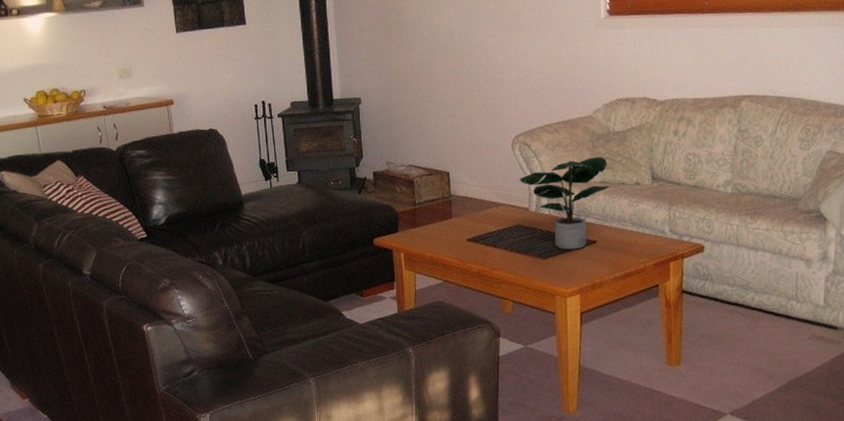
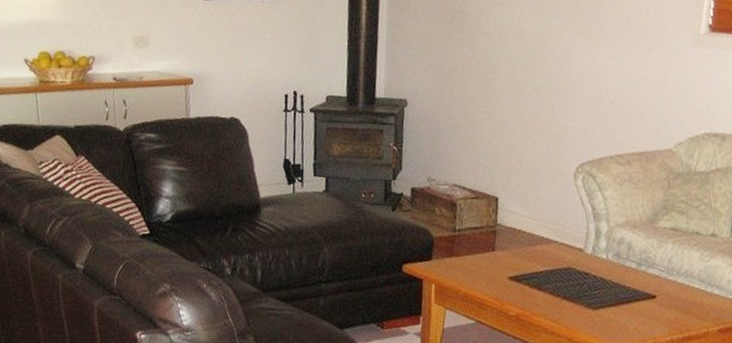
potted plant: present [519,156,610,250] -> none [577,198,682,303]

